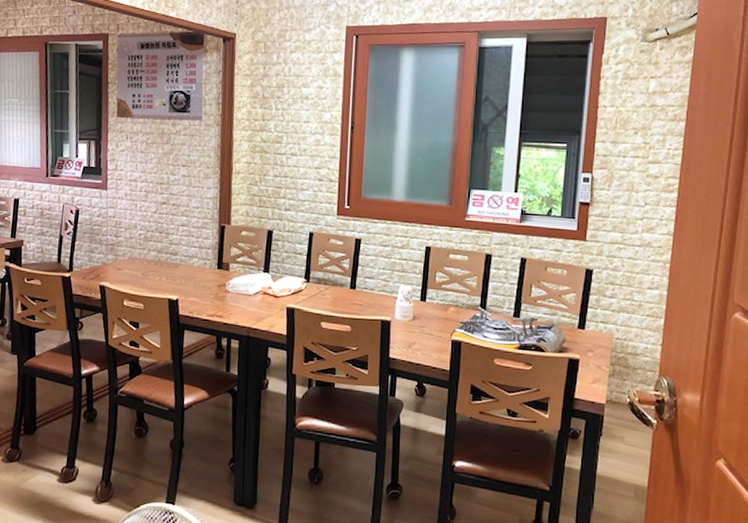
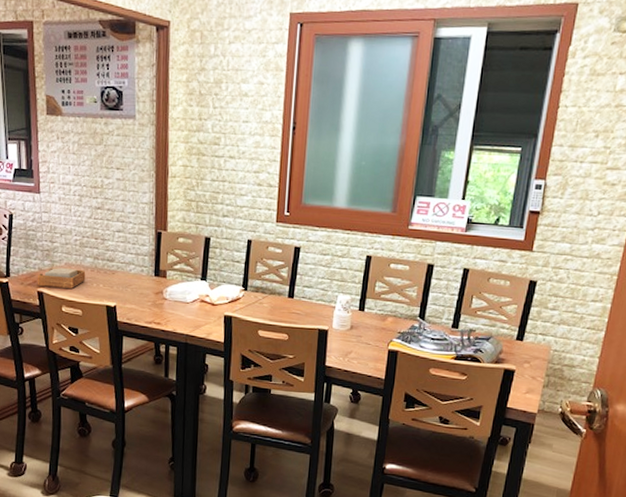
napkin holder: none [99,261,149,282] -> present [37,267,86,289]

